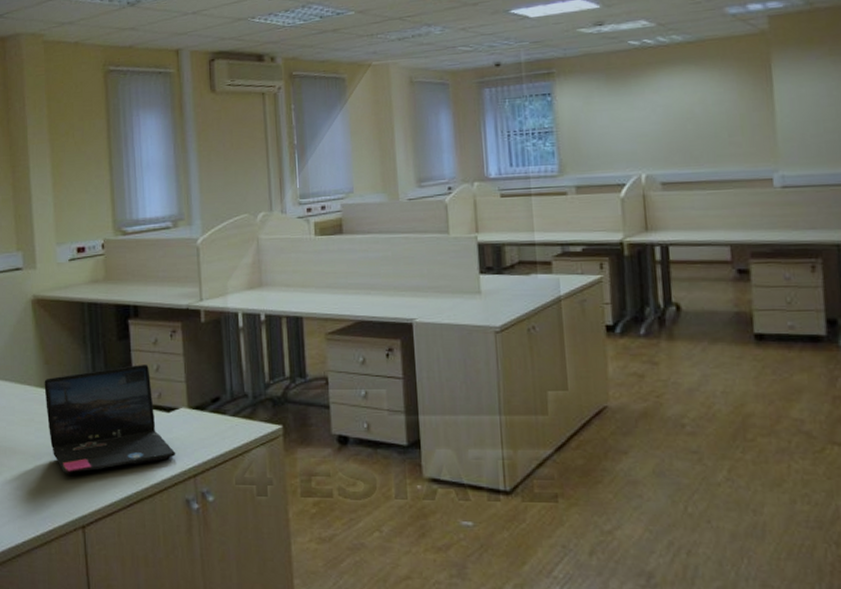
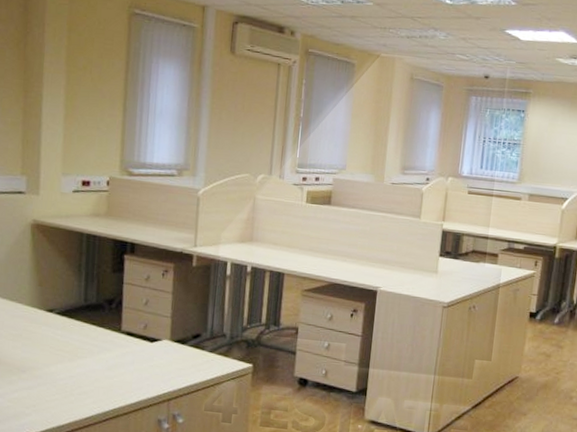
laptop: present [44,365,176,474] -> none [35,296,154,388]

